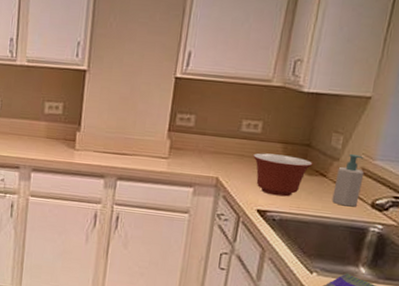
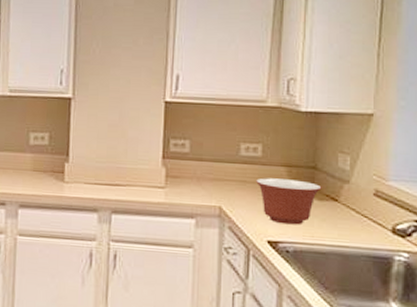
soap bottle: present [332,154,365,207] -> none [348,176,379,234]

